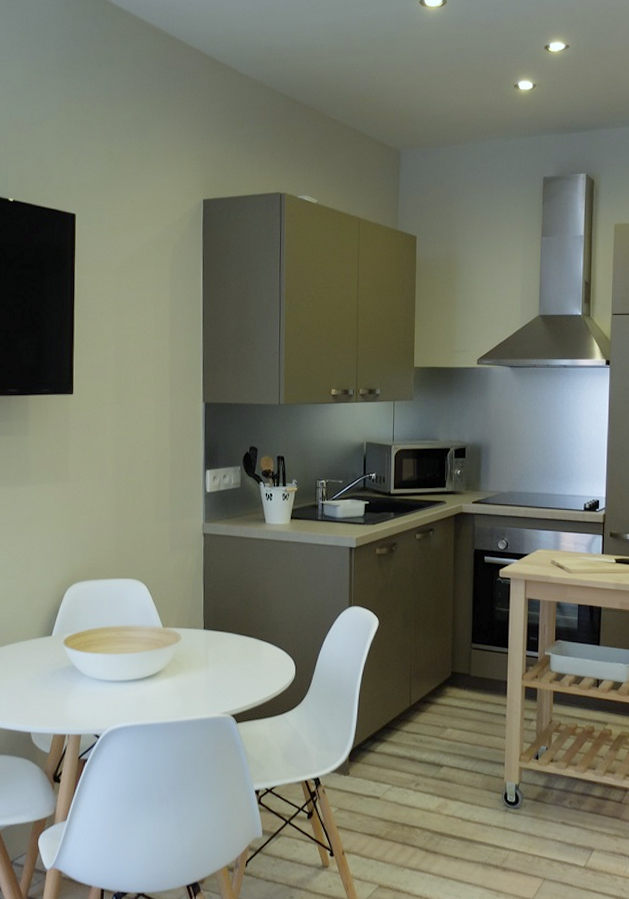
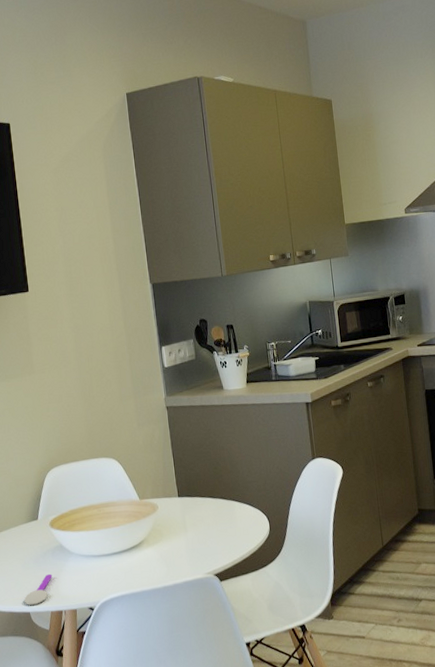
spoon: none [26,694,60,725] -> present [24,574,53,605]

